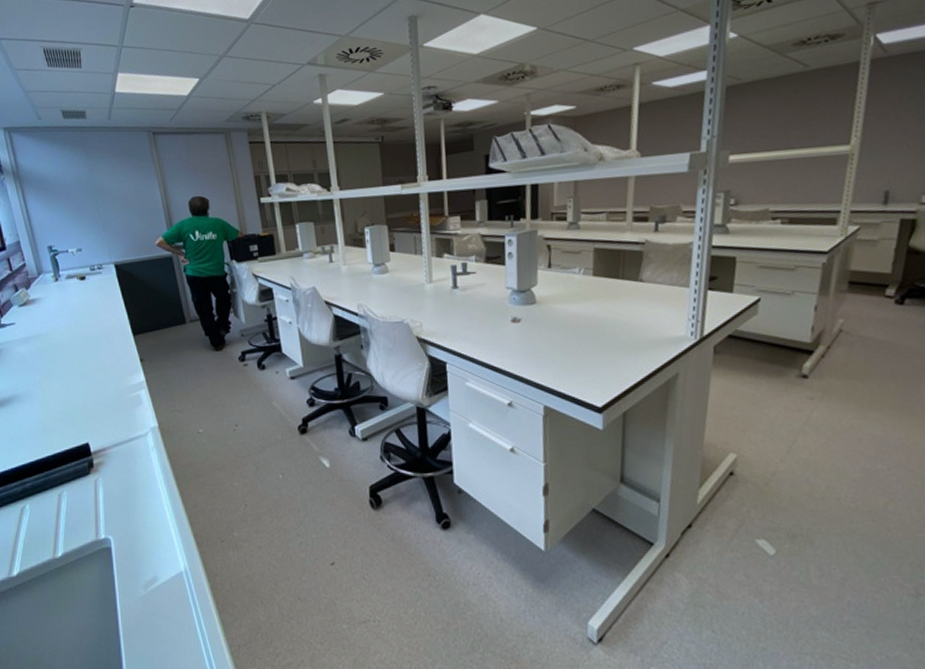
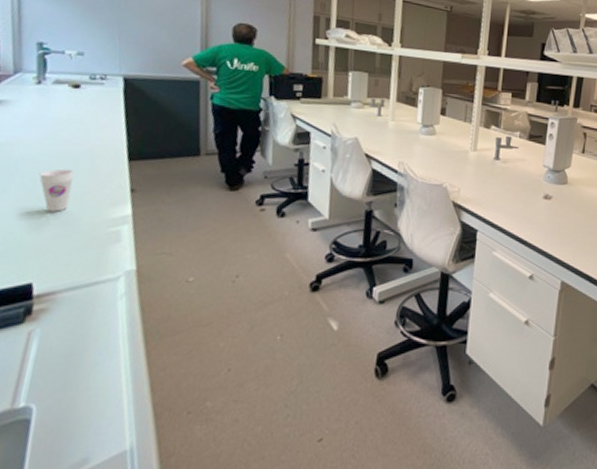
cup: none [73,348,99,384] -> present [39,168,74,212]

